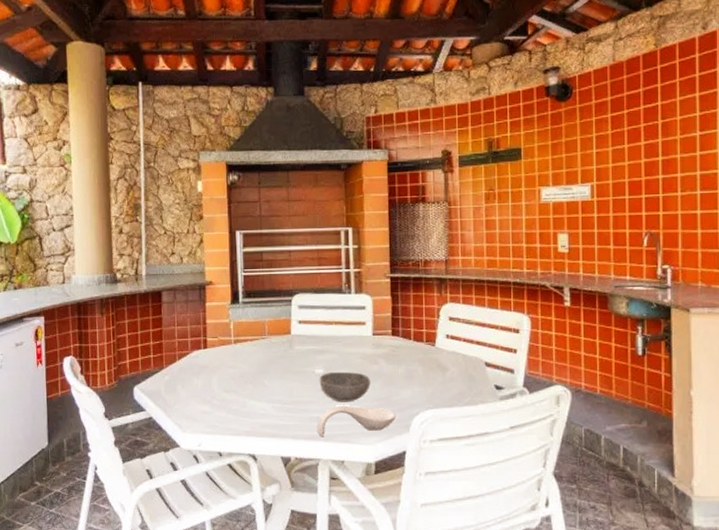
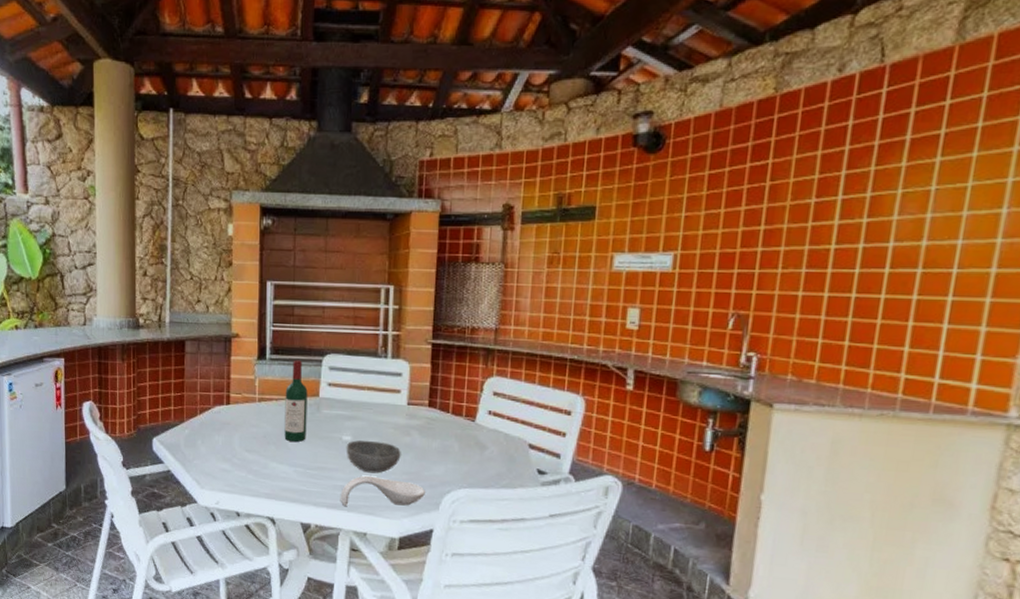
wine bottle: none [259,301,281,378] -> present [284,360,308,442]

